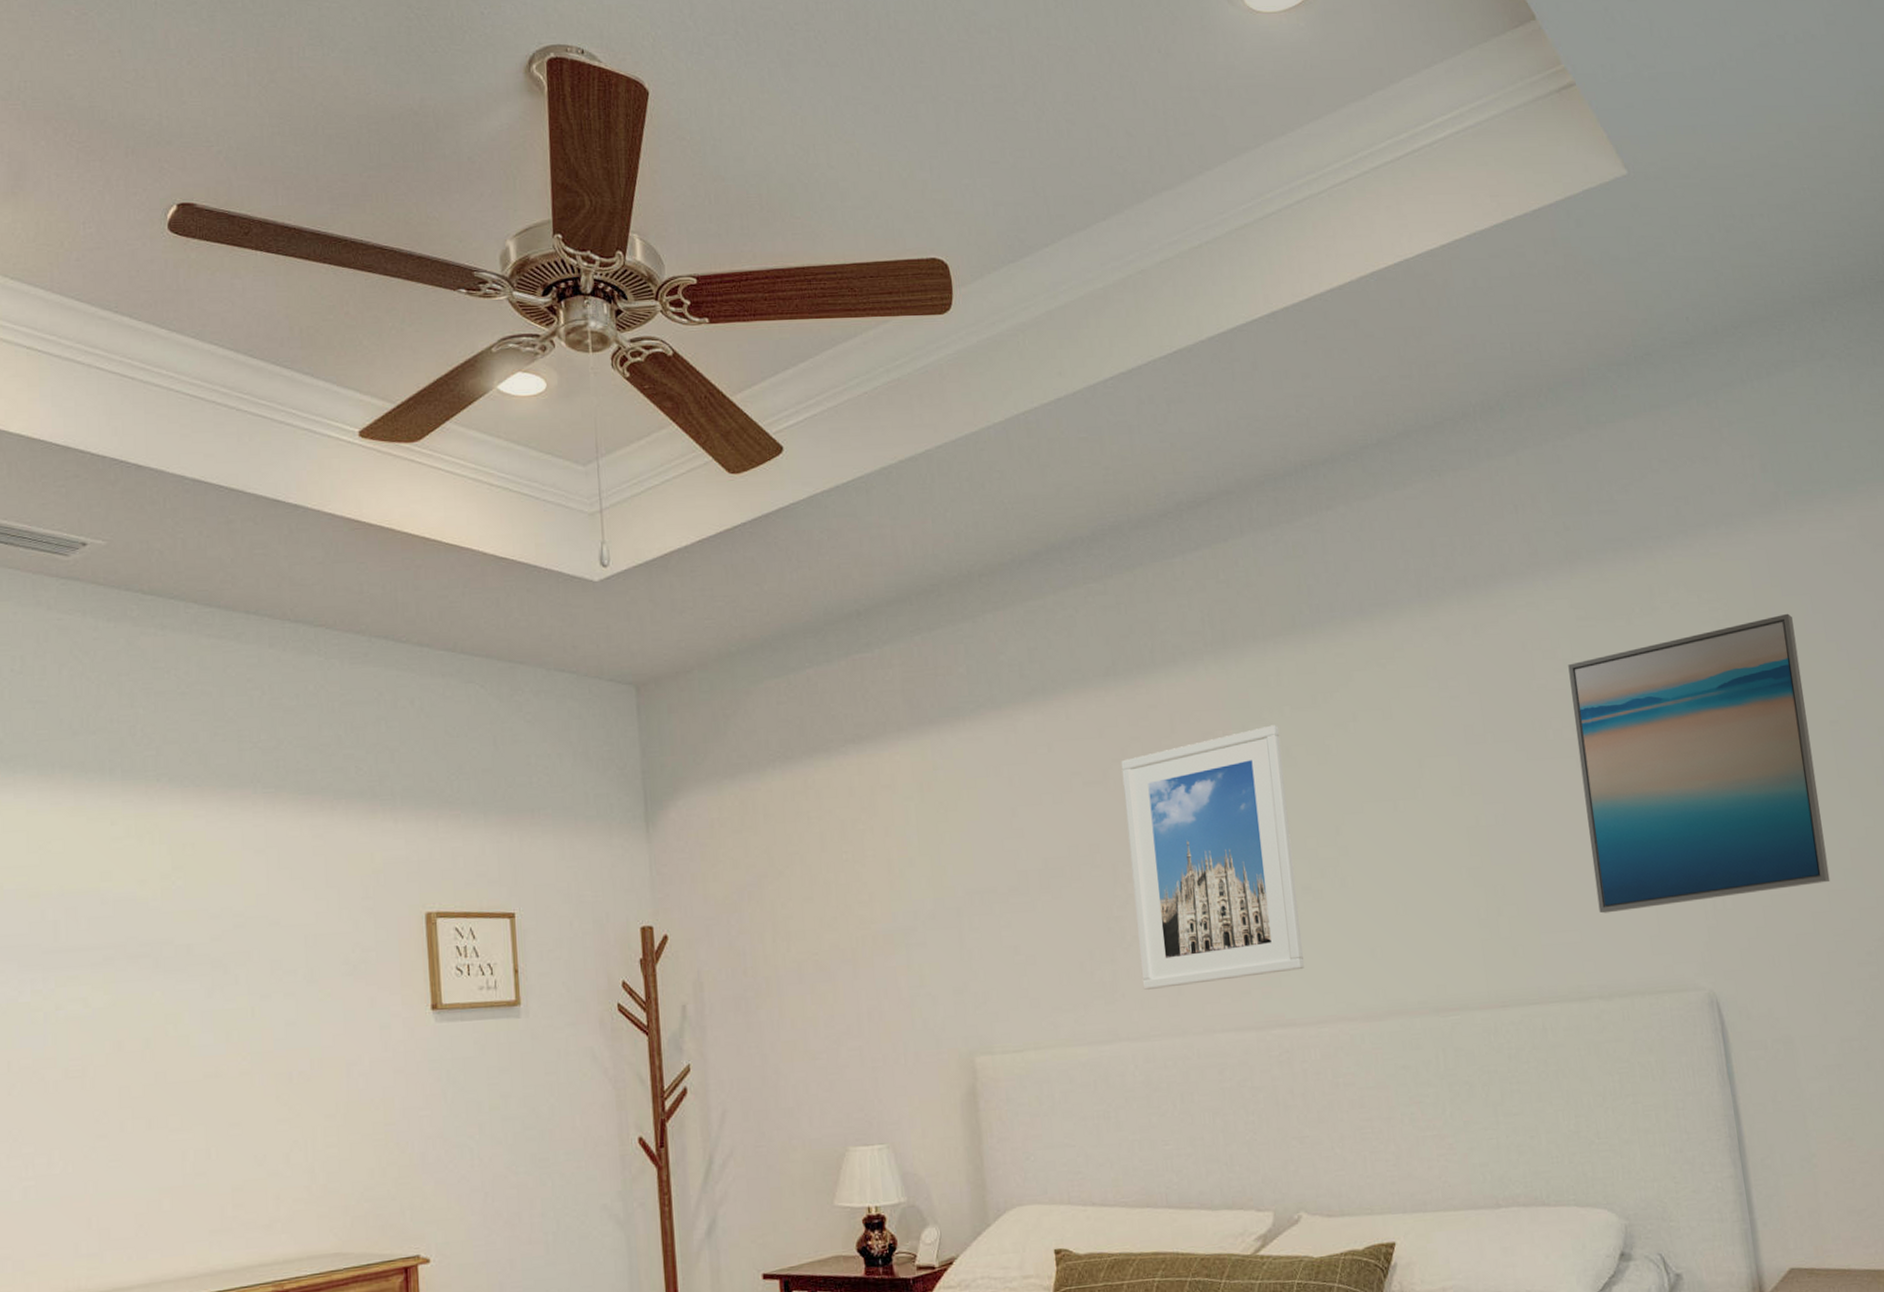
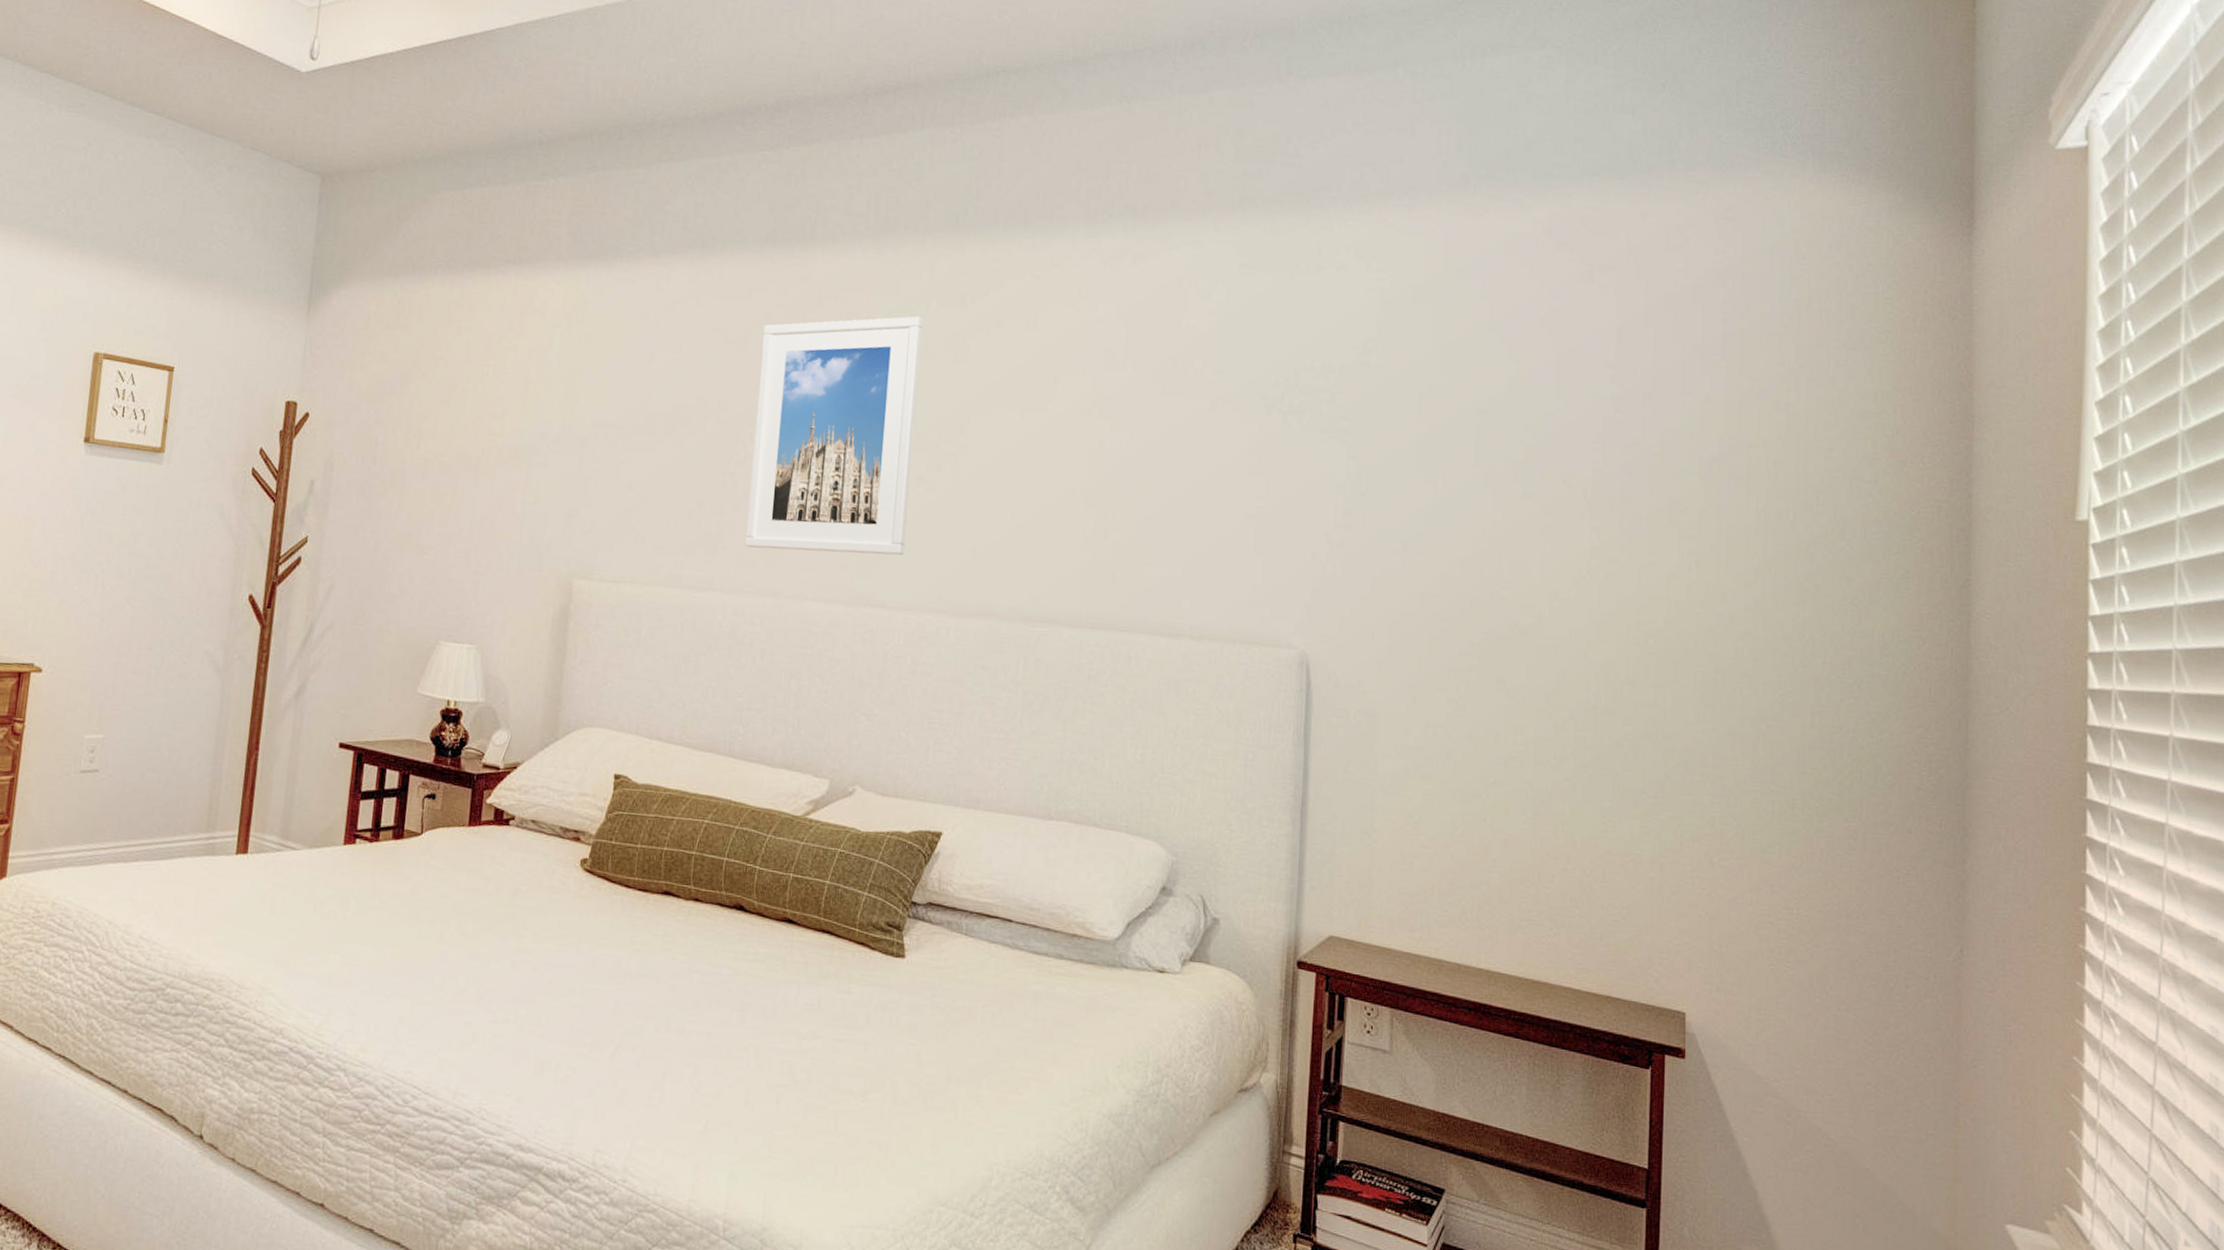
wall art: present [1568,613,1830,914] -> none [1206,295,1459,568]

